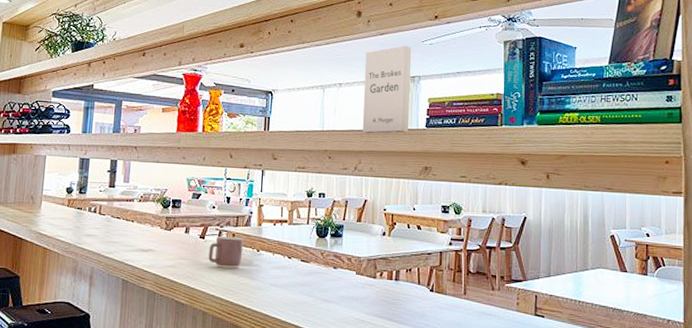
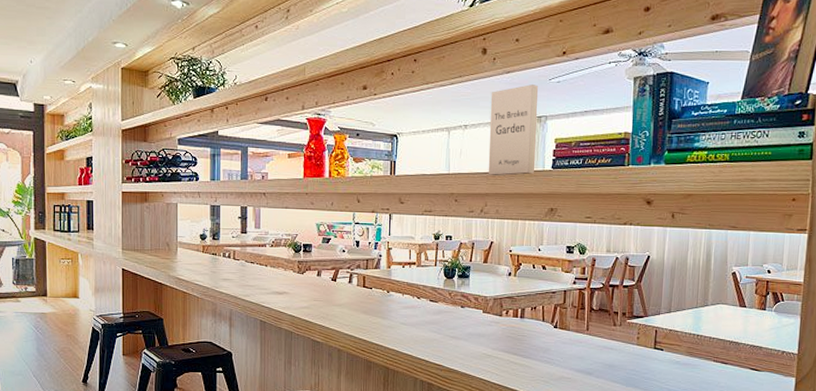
mug: present [208,235,244,268] -> none [341,278,374,309]

